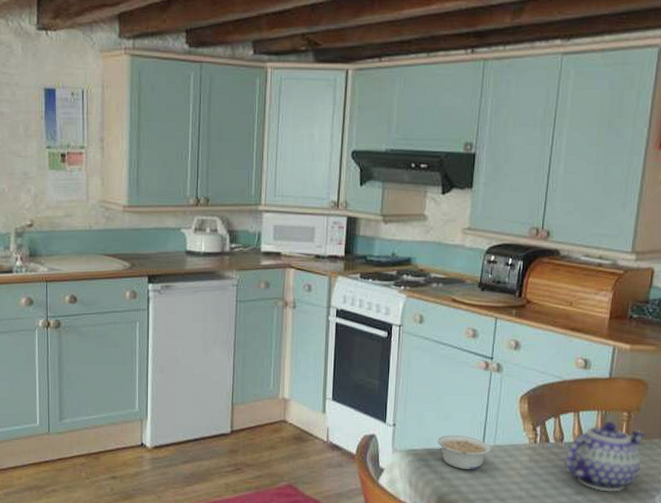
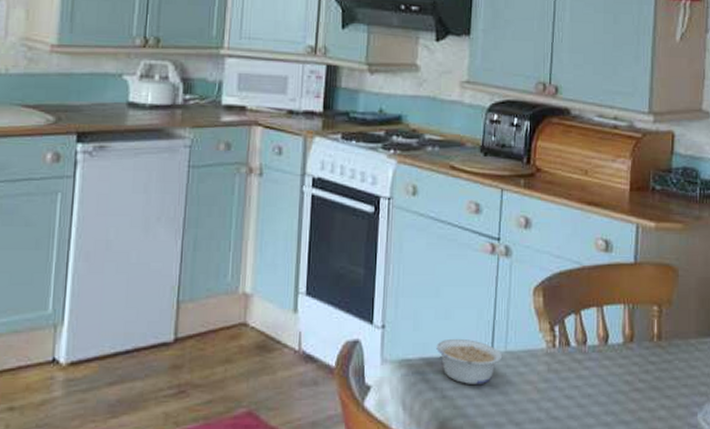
teapot: present [564,421,645,492] -> none [590,317,680,410]

